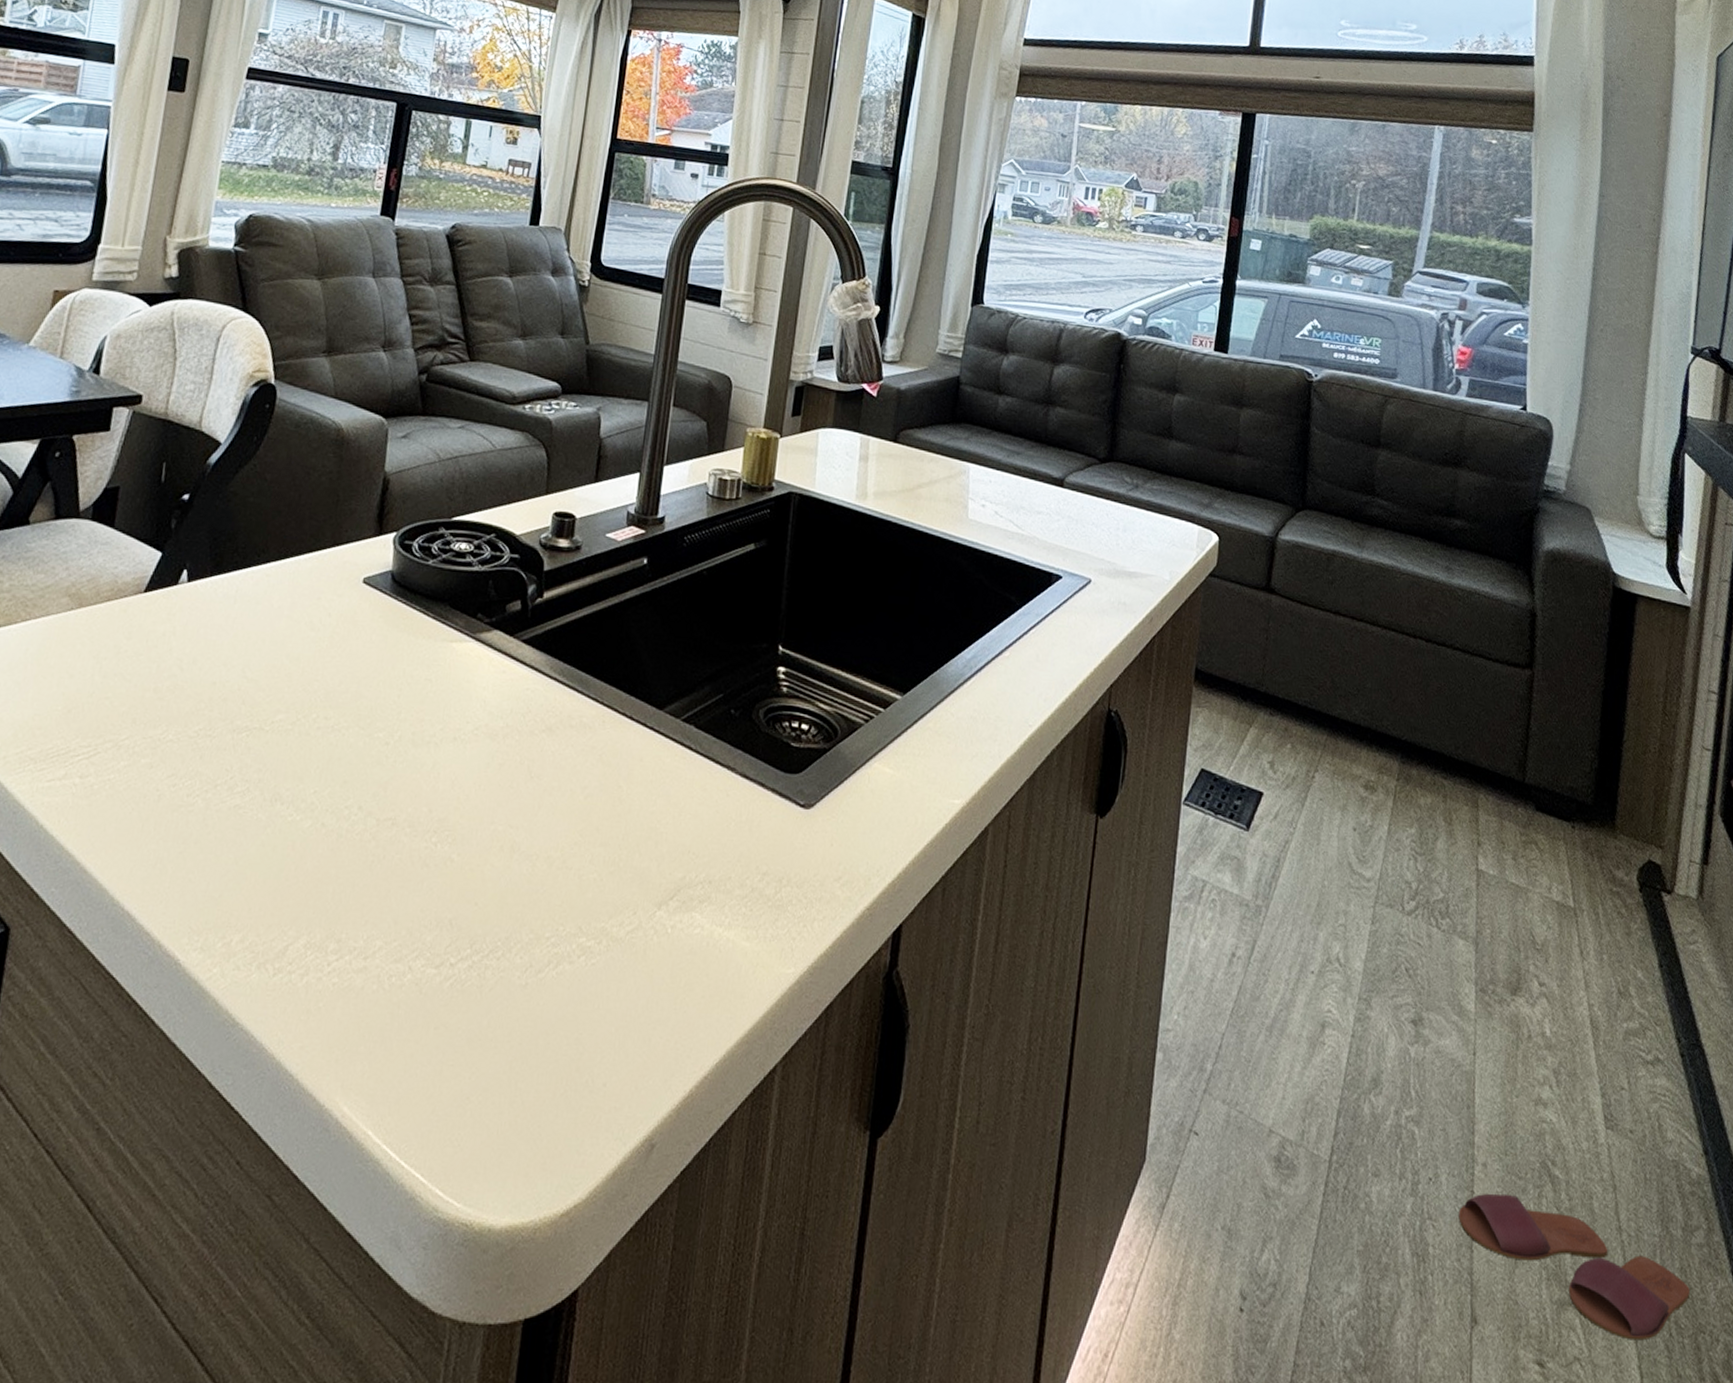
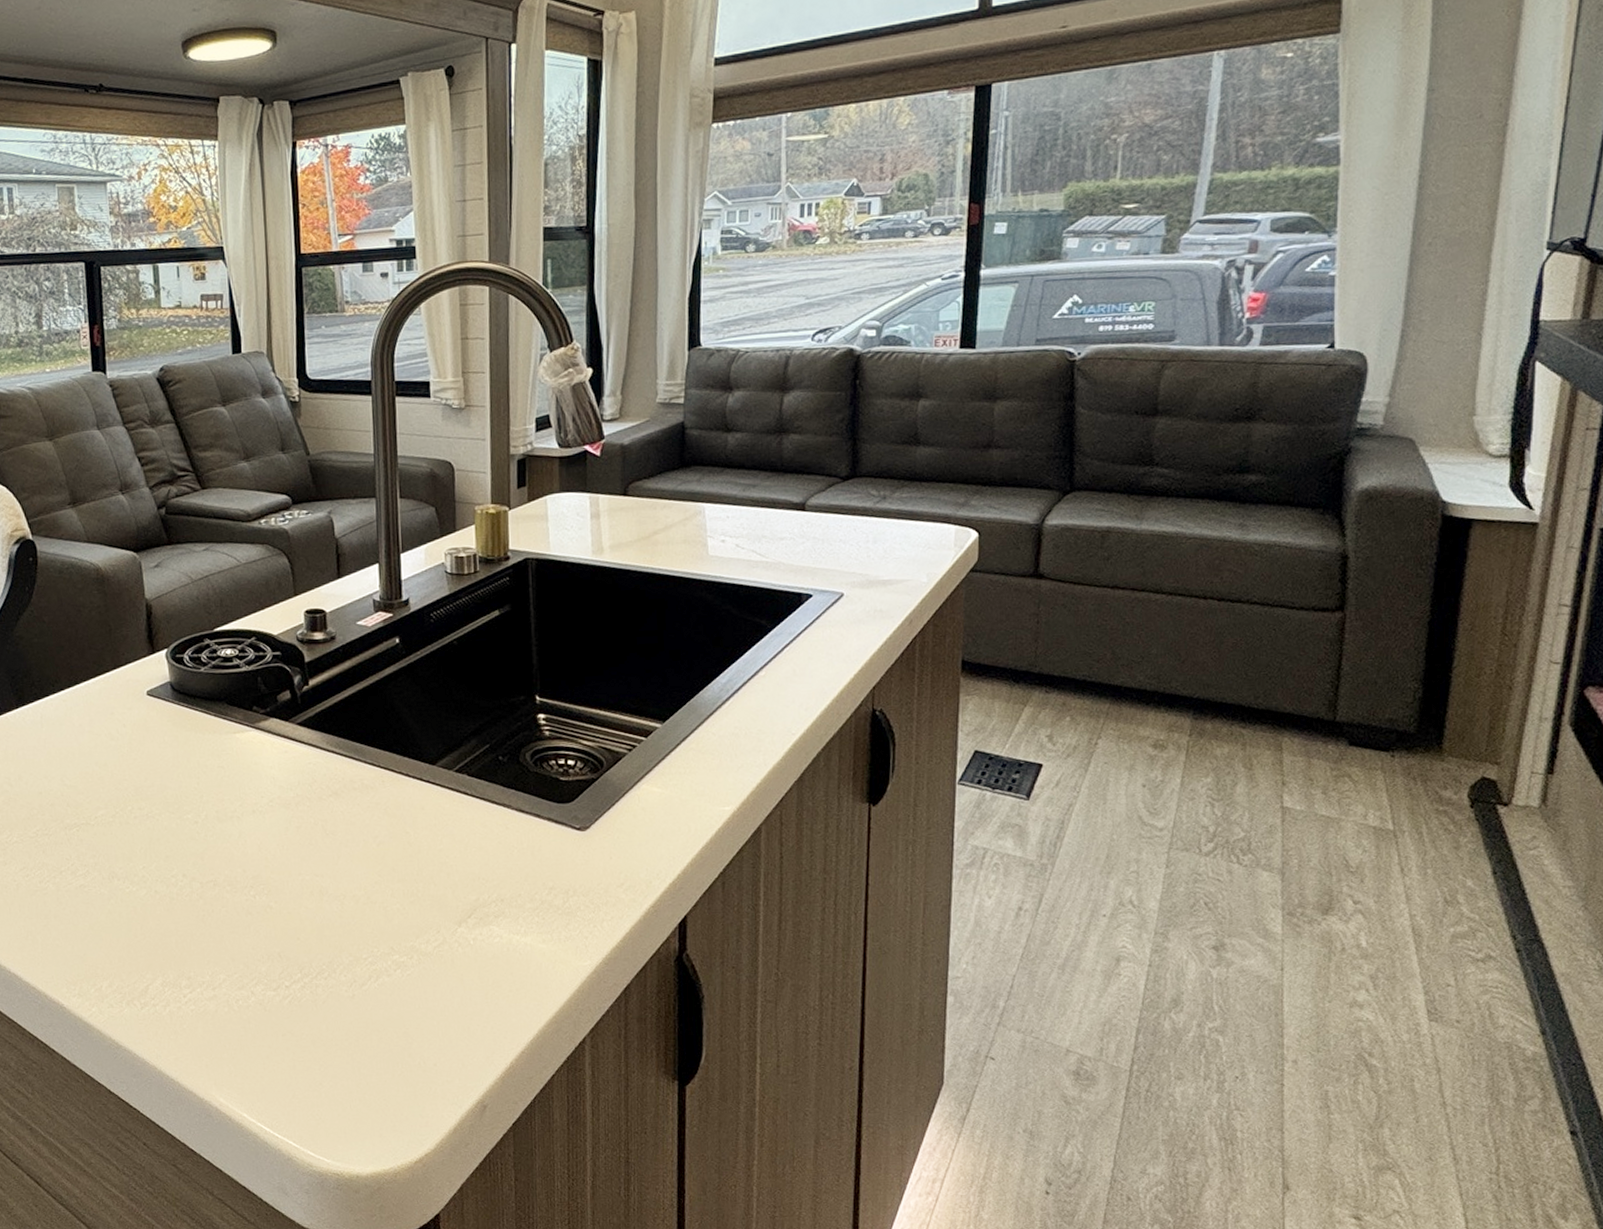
slippers: present [1459,1194,1690,1341] -> none [1268,1084,1521,1194]

